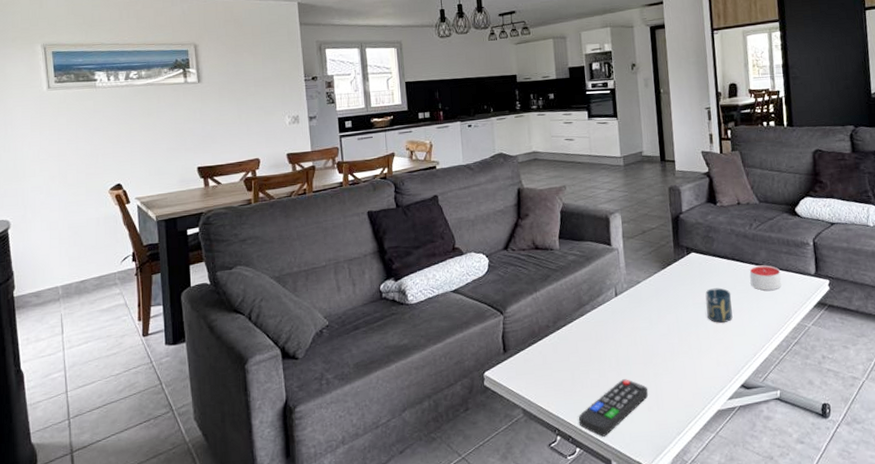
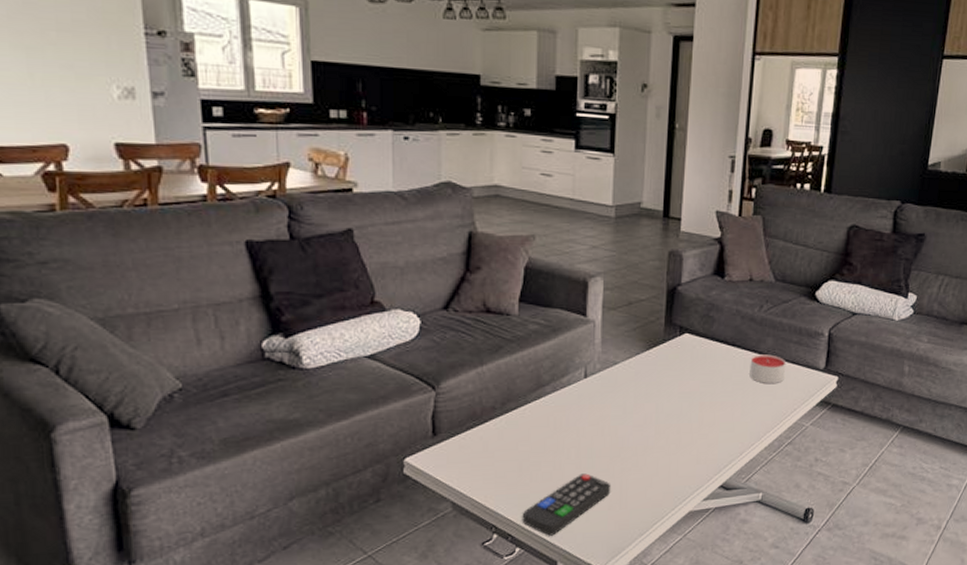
cup: present [705,288,733,323] -> none [693,376,725,416]

